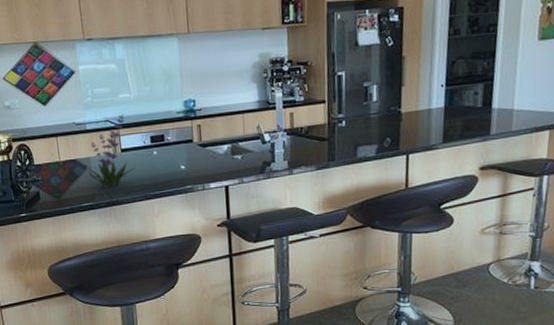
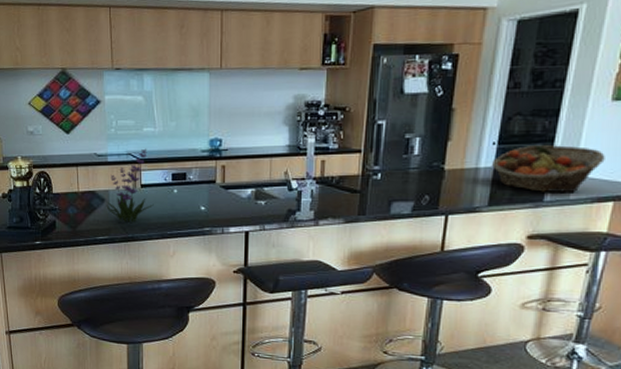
fruit basket: none [441,83,538,127] -> present [491,144,605,194]

